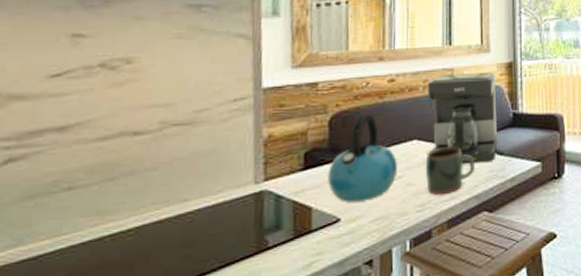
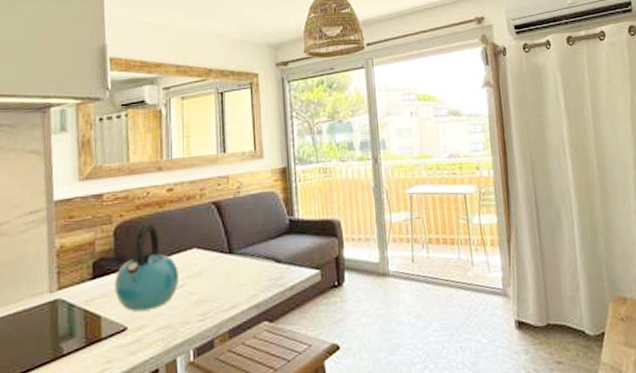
mug: present [425,147,475,196] -> none [205,255,253,305]
coffee maker: present [427,72,498,164] -> none [203,178,276,273]

